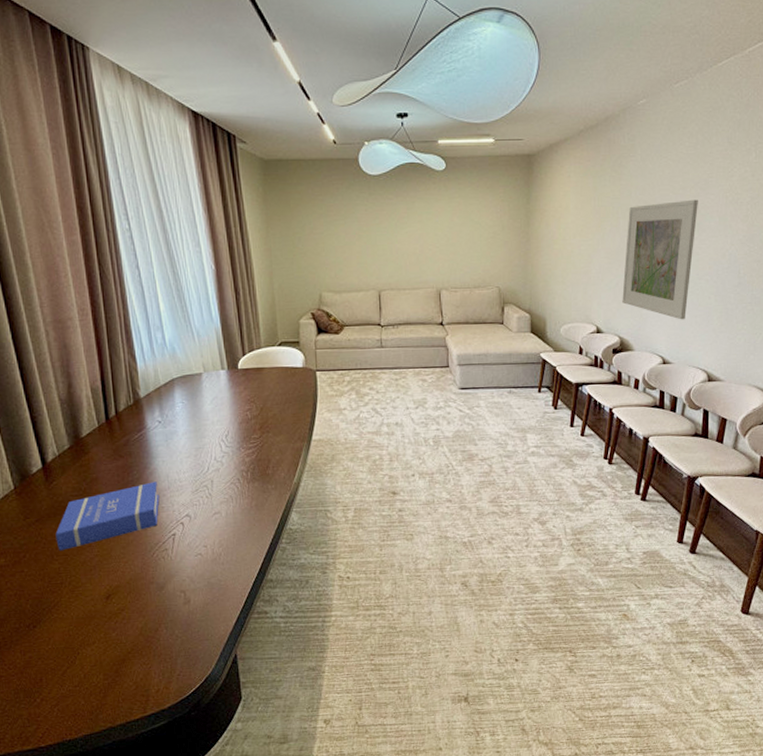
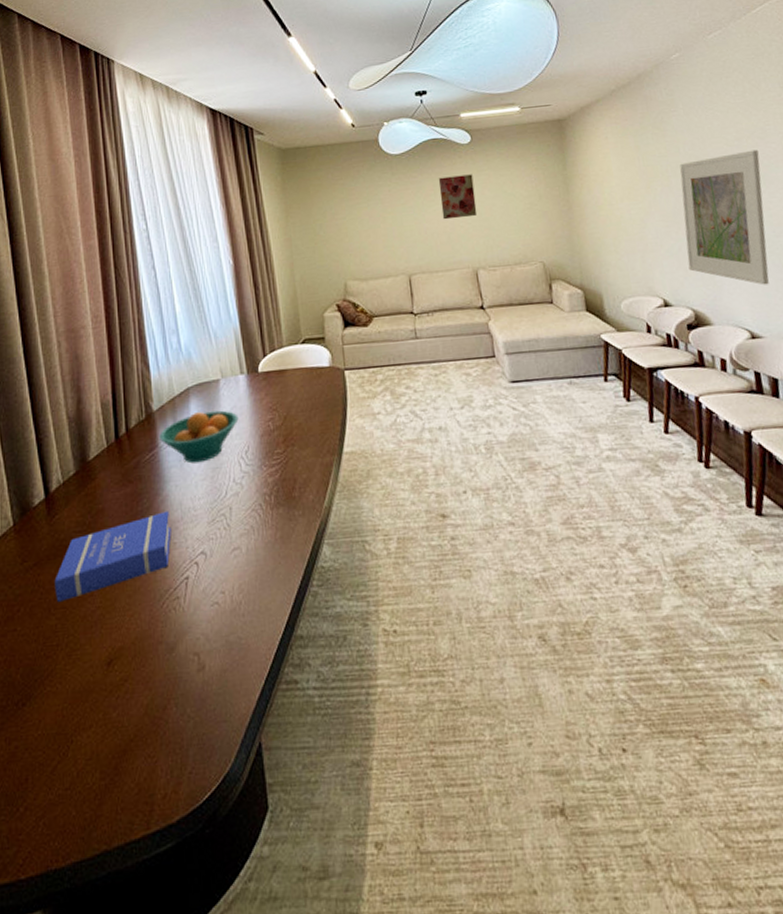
fruit bowl: none [147,400,220,444] -> present [159,410,239,464]
wall art: none [412,200,445,242] -> present [438,174,478,220]

